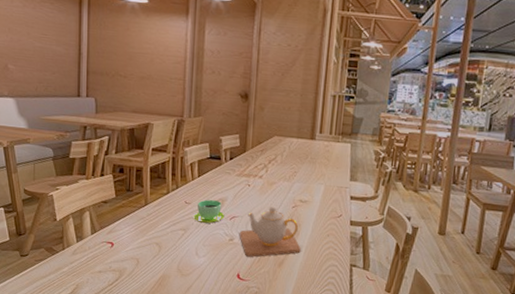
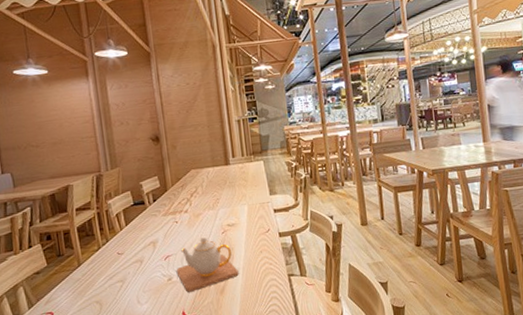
cup: present [192,199,225,224] -> none [127,244,159,270]

